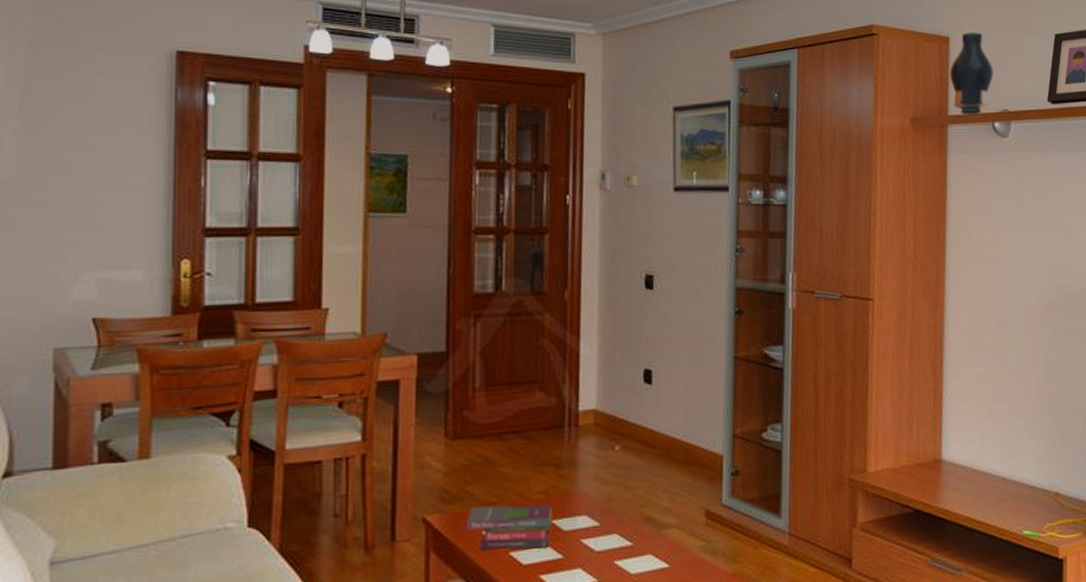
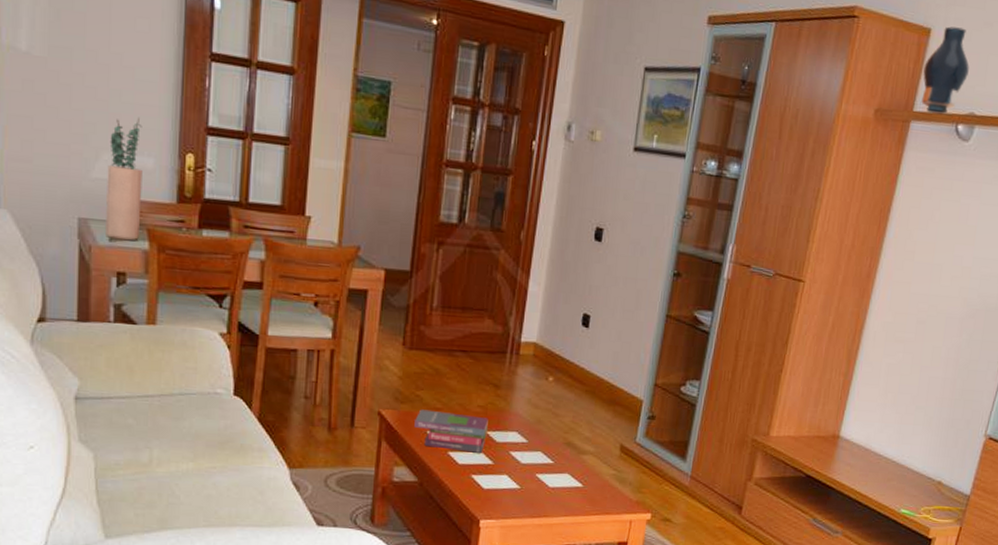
vase: none [87,228,130,367] -> present [106,117,143,241]

